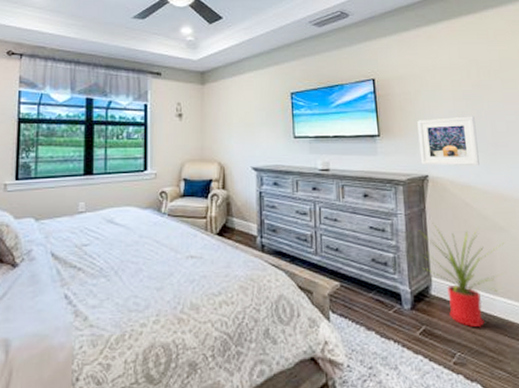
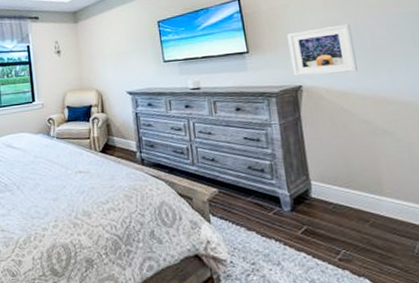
house plant: present [419,222,505,328] -> none [295,130,390,227]

